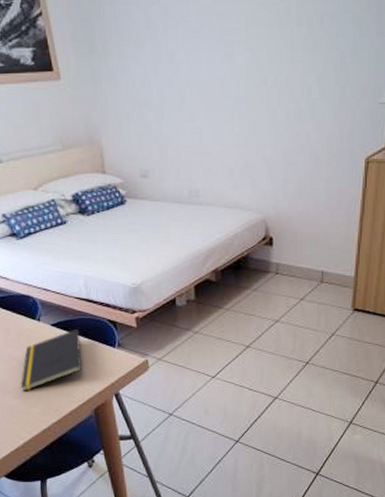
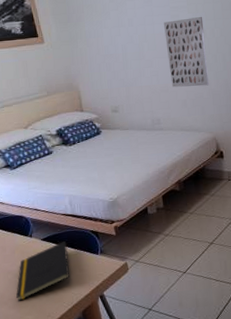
wall art: none [214,57,265,152] -> present [164,17,209,88]

